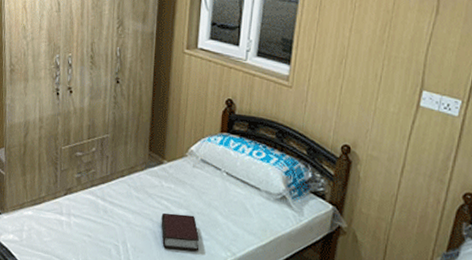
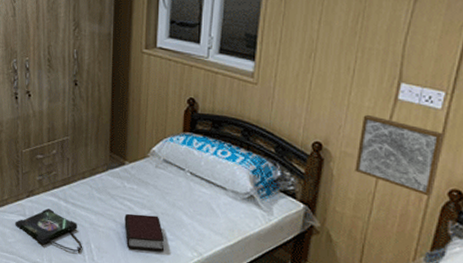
photo frame: none [51,207,118,252] -> present [15,208,82,252]
wall art: none [380,119,460,199] -> present [355,114,444,197]

